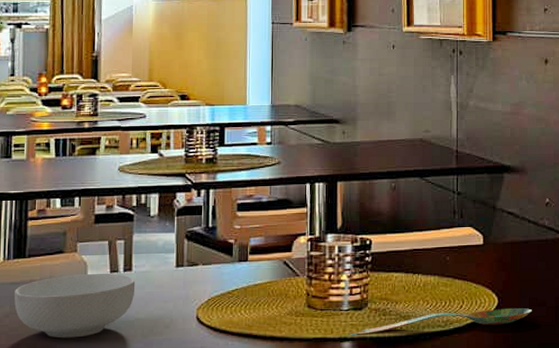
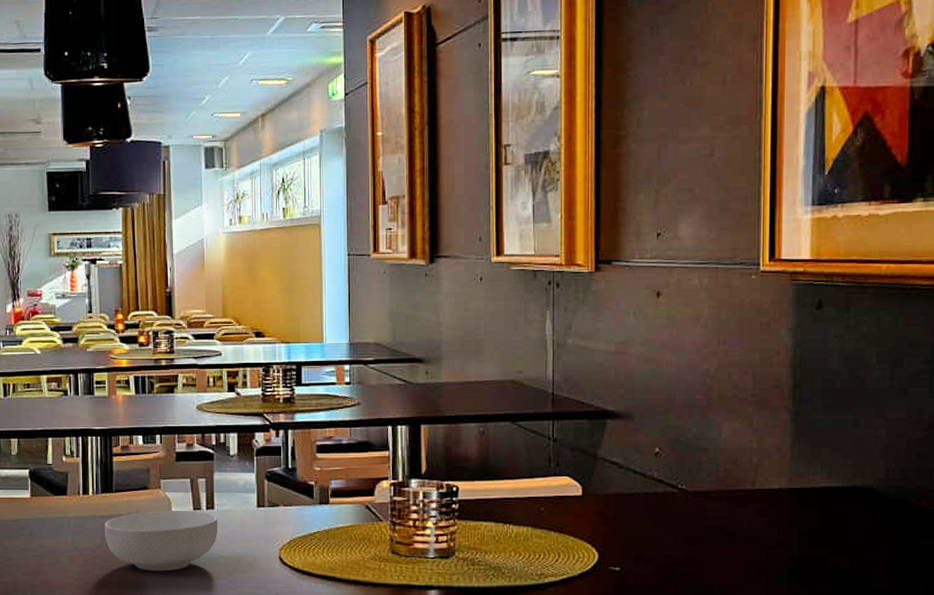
spoon: present [351,307,532,335] -> none [437,564,637,584]

